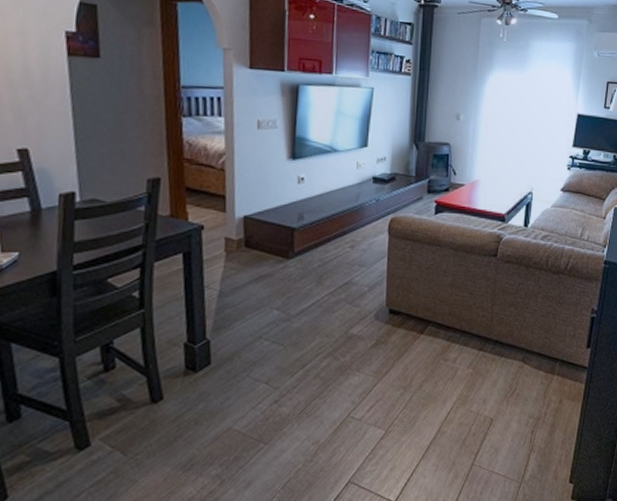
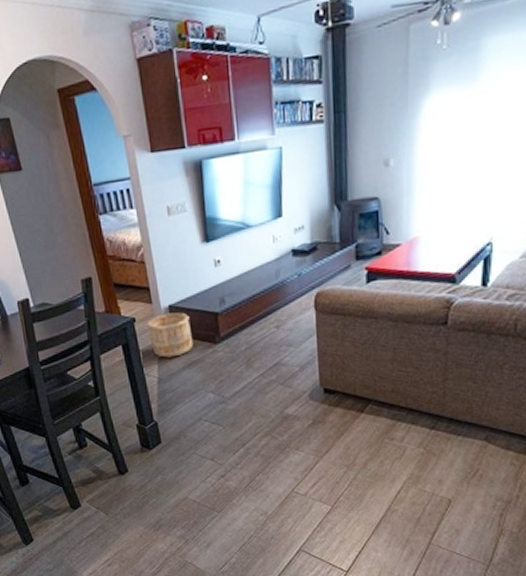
wooden bucket: none [215,224,265,270] -> present [146,312,194,358]

